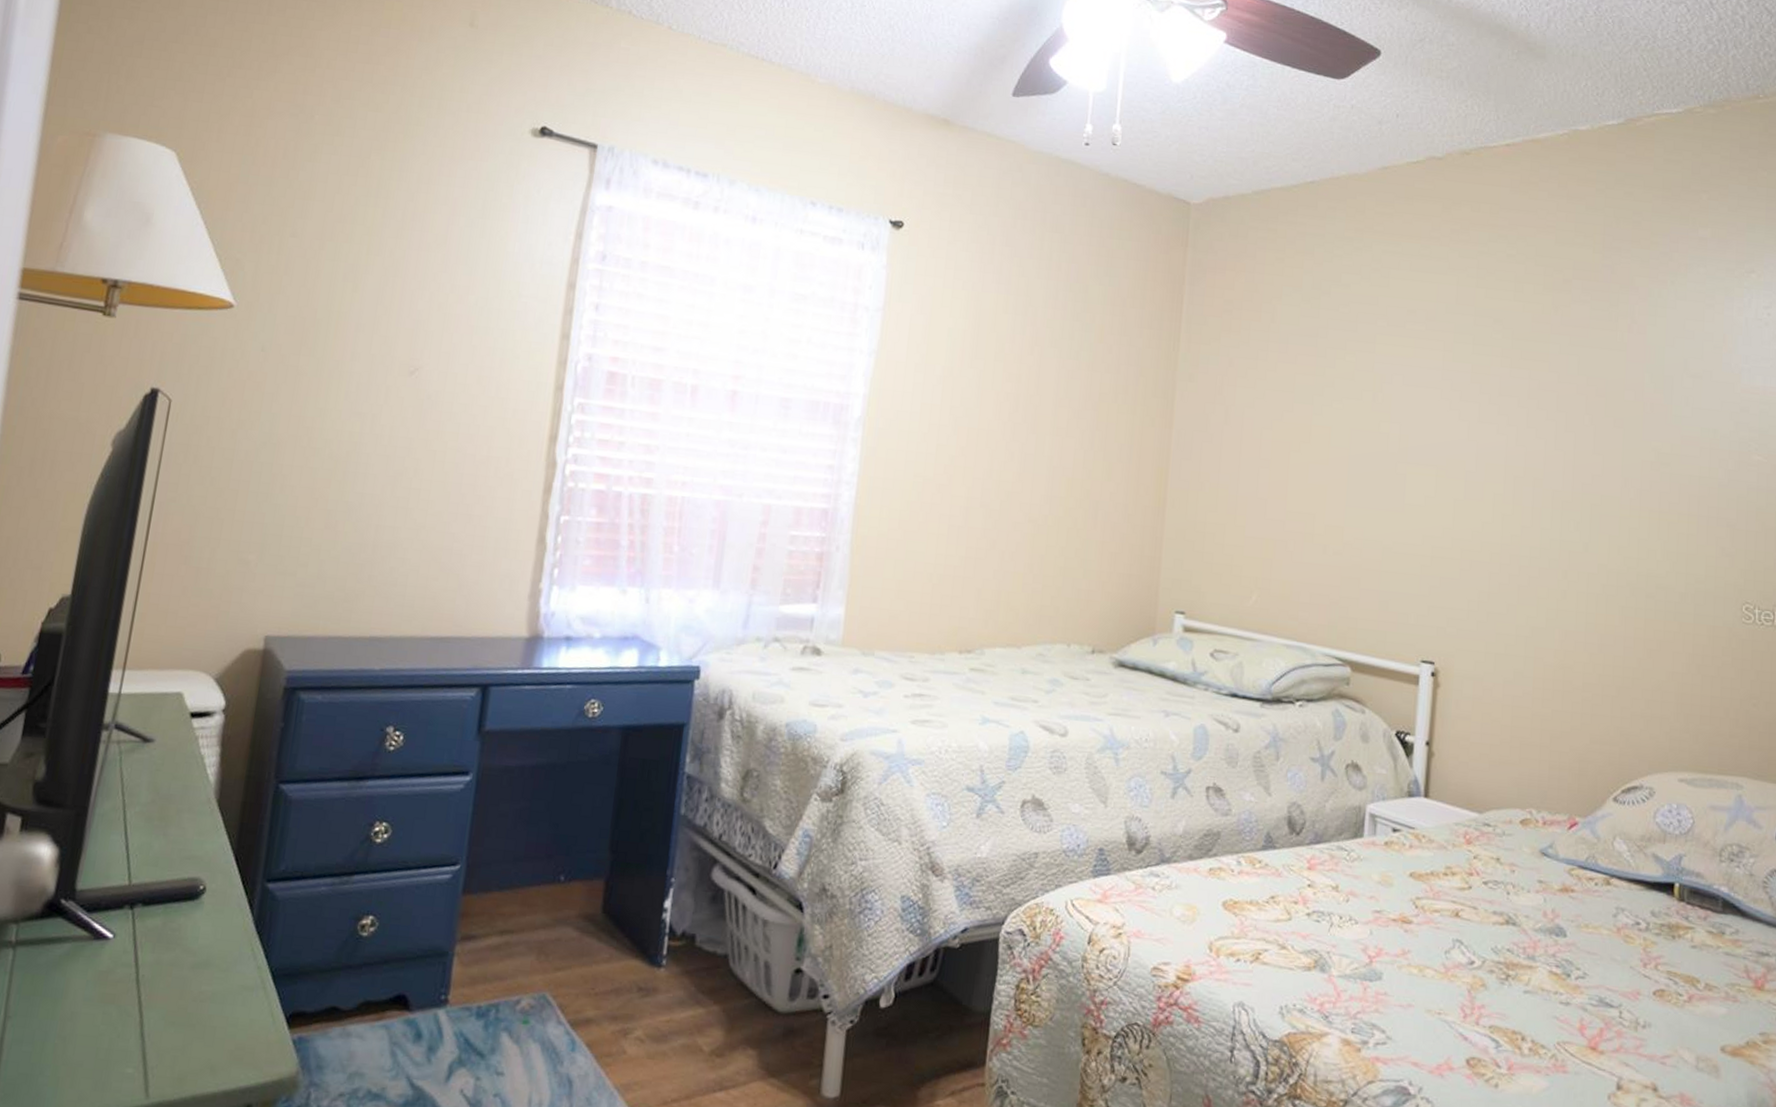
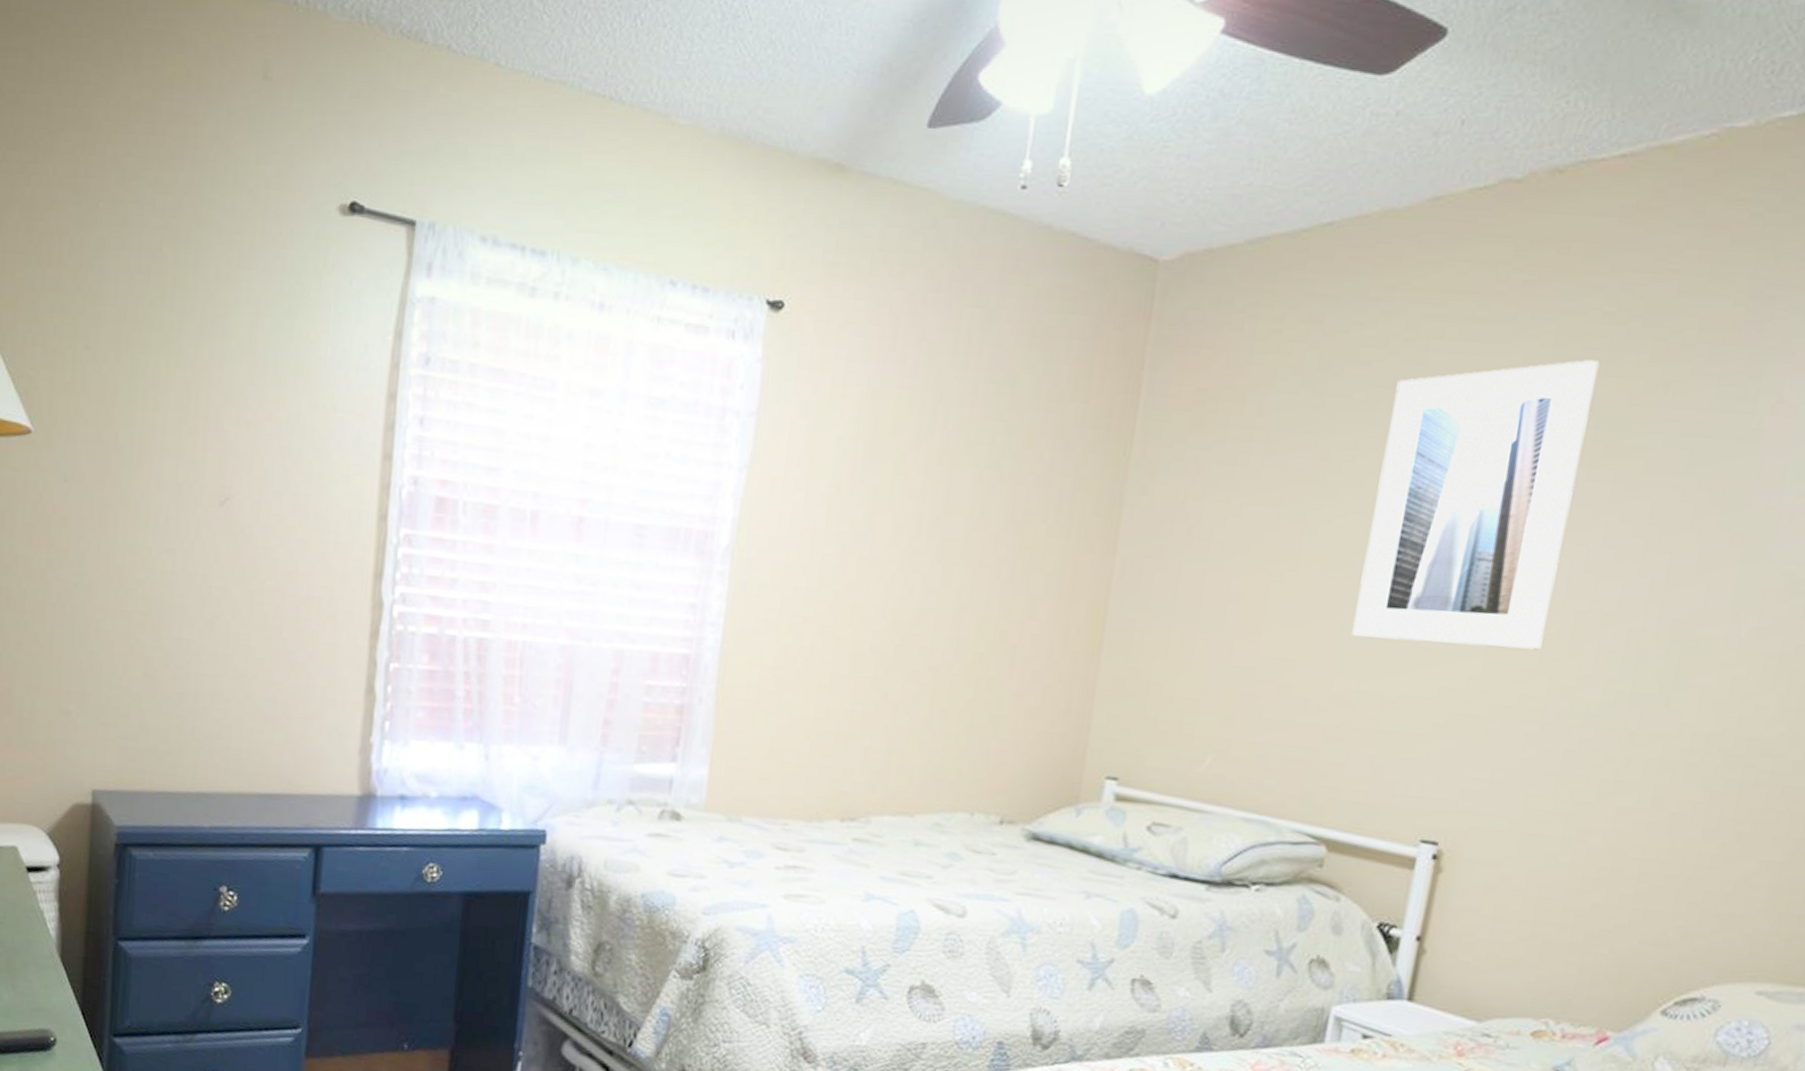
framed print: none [1354,288,1509,506] -> present [1351,360,1600,650]

